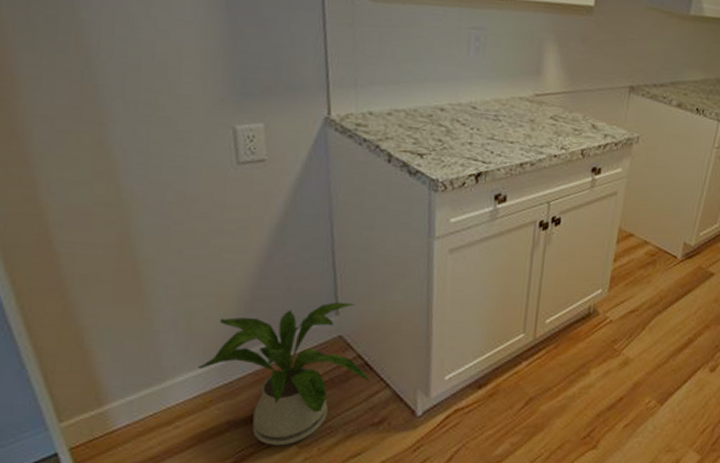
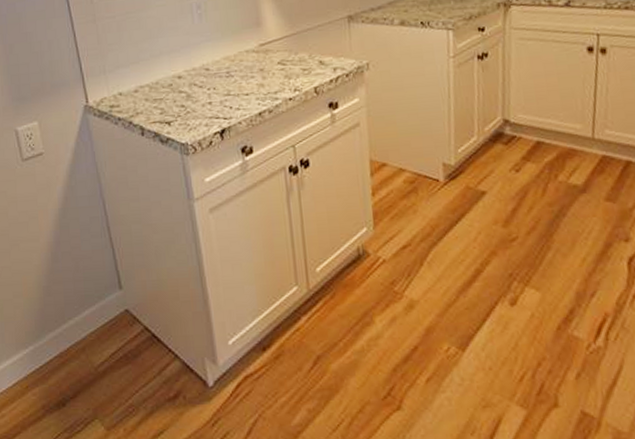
house plant: present [198,302,370,446] -> none [13,275,160,429]

